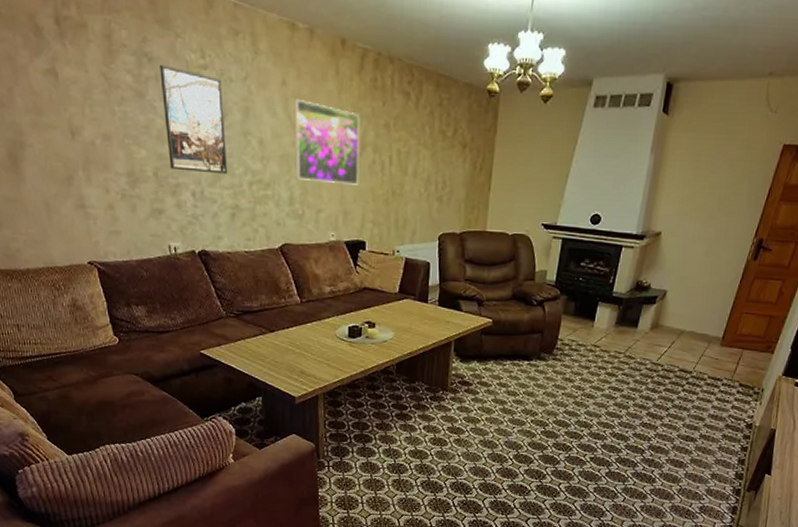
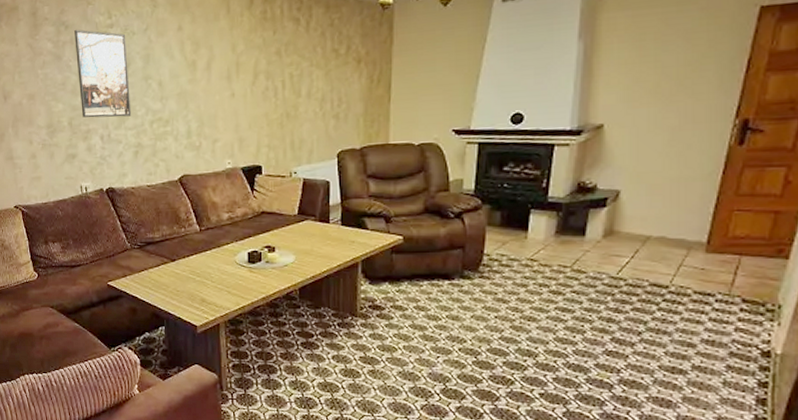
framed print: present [294,98,359,185] -> none [189,40,252,114]

